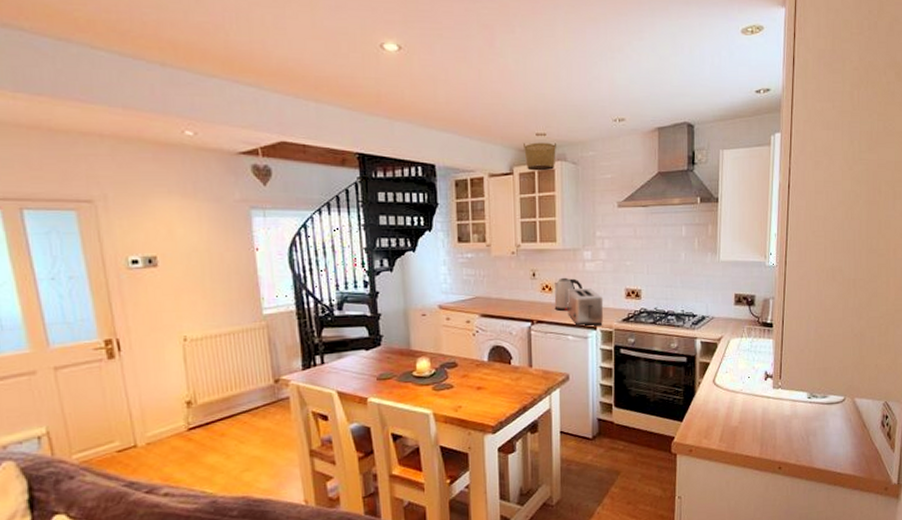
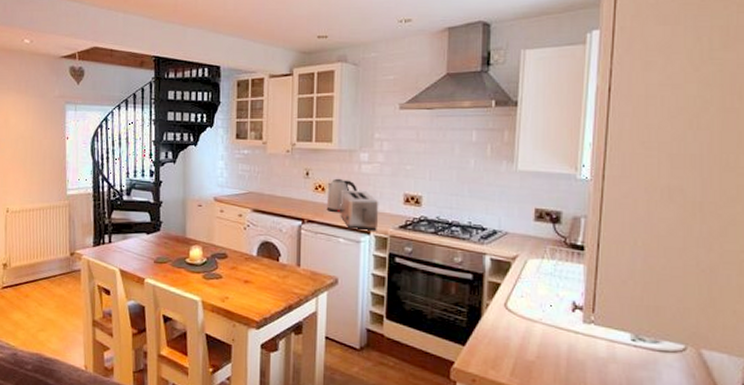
basket: present [524,142,556,171] -> none [305,44,337,72]

